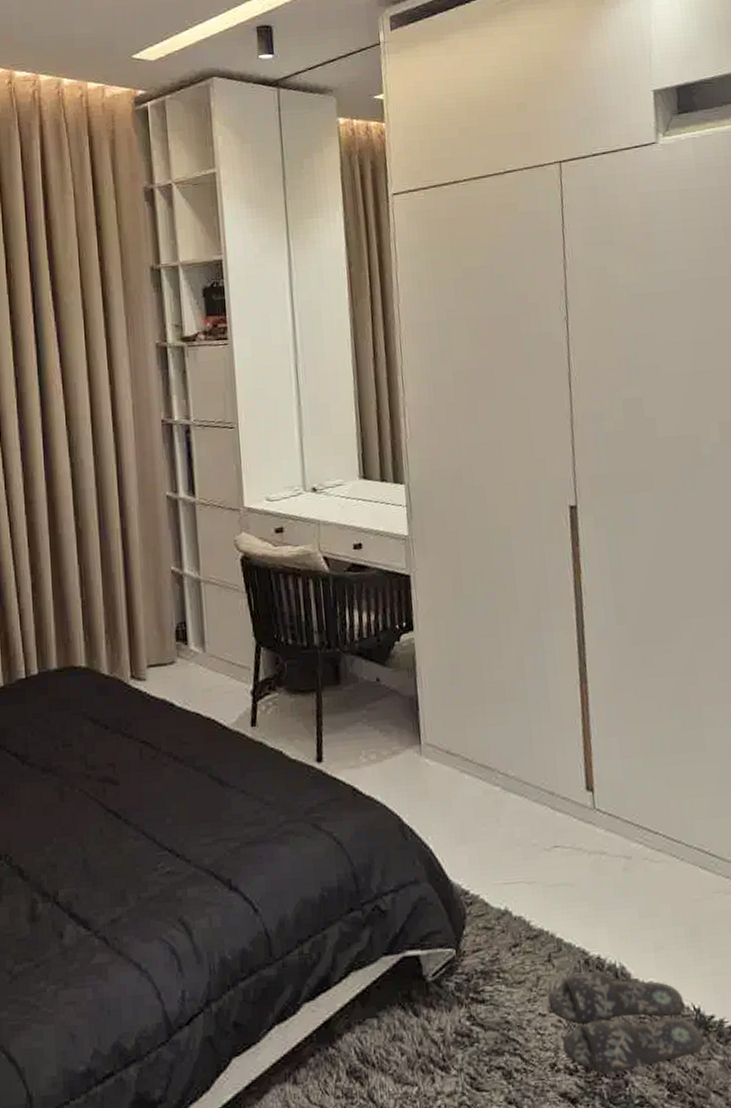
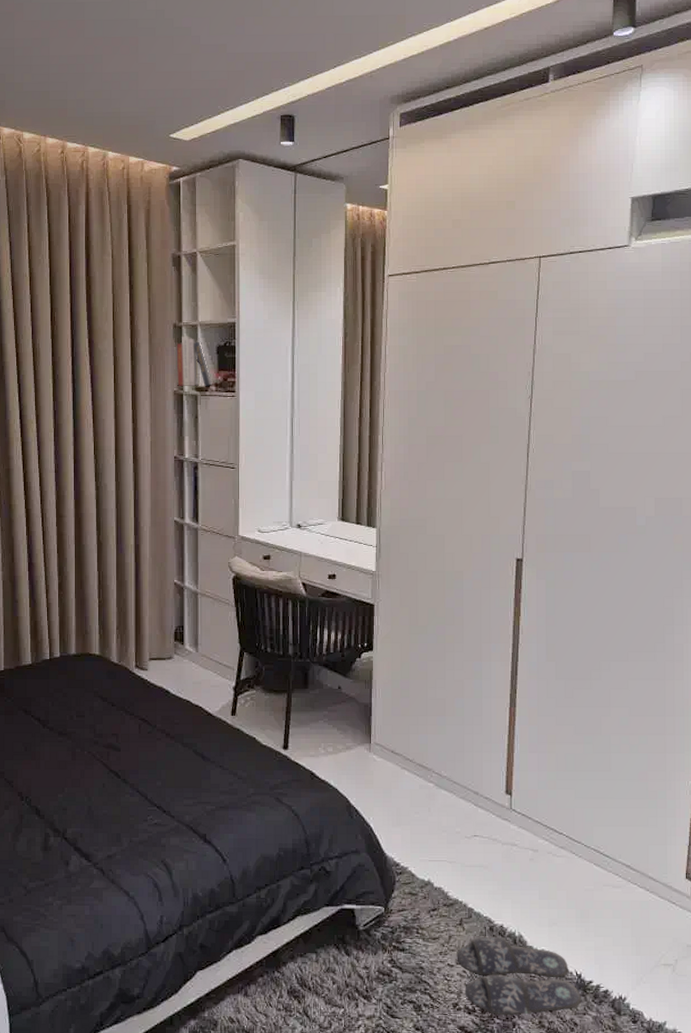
books: none [155,279,200,337] -> present [176,336,212,387]

